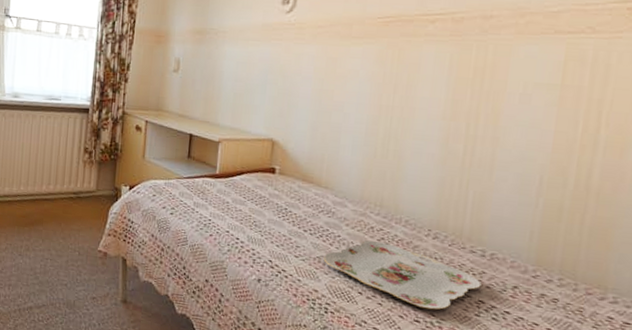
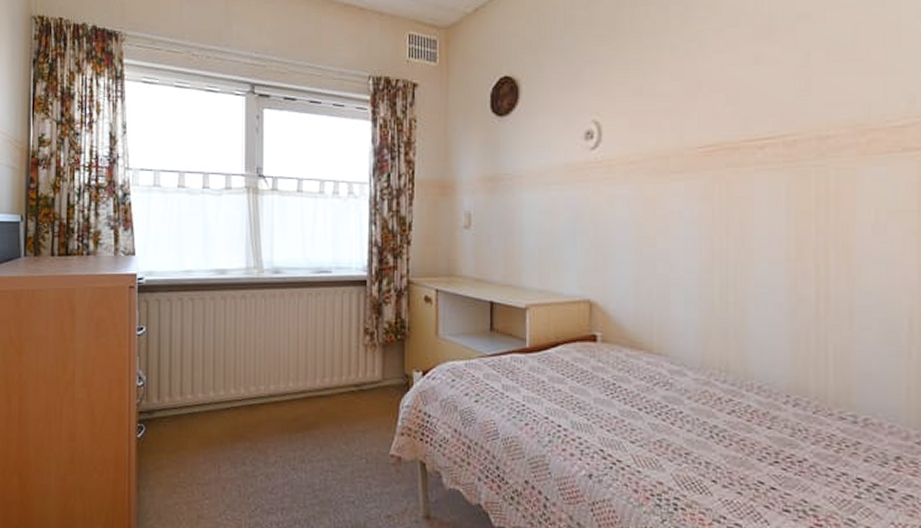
serving tray: present [323,240,482,310] -> none [665,415,858,495]

